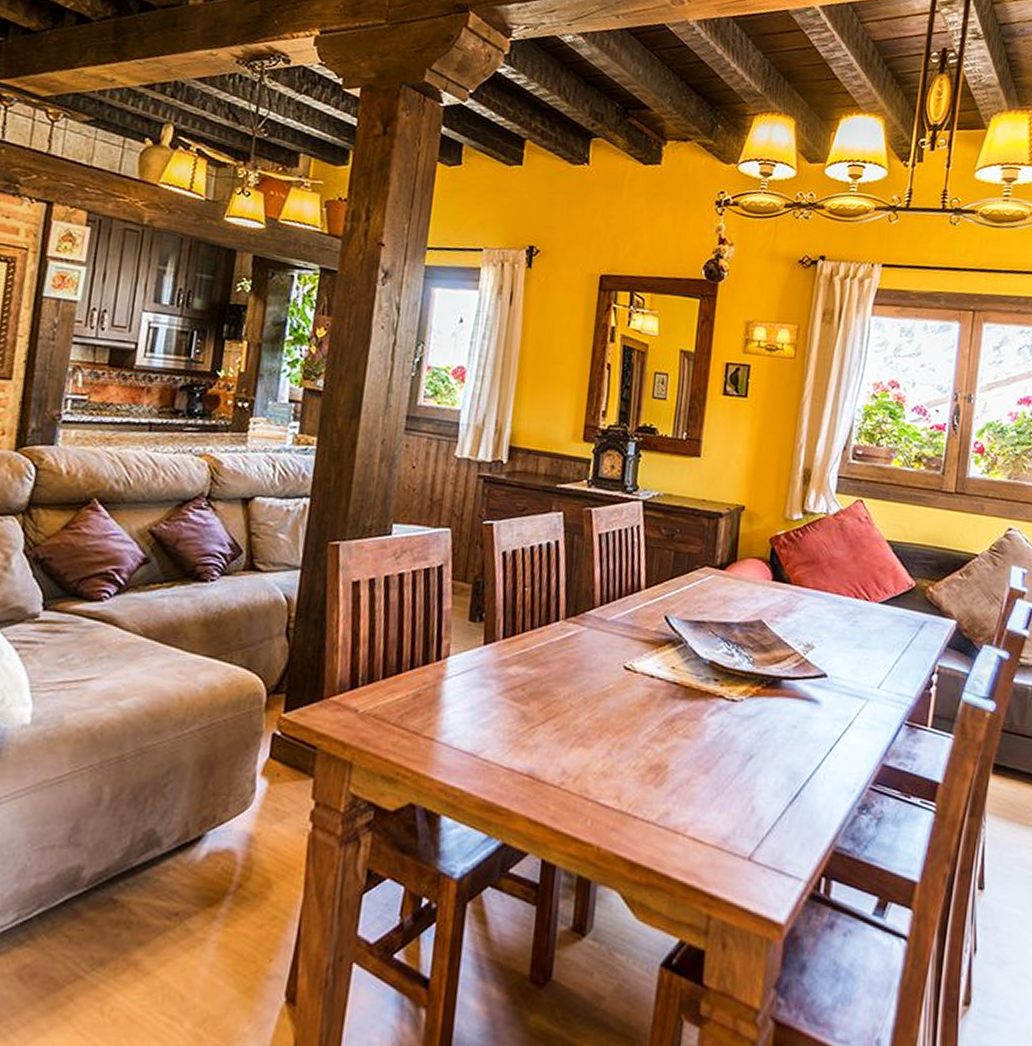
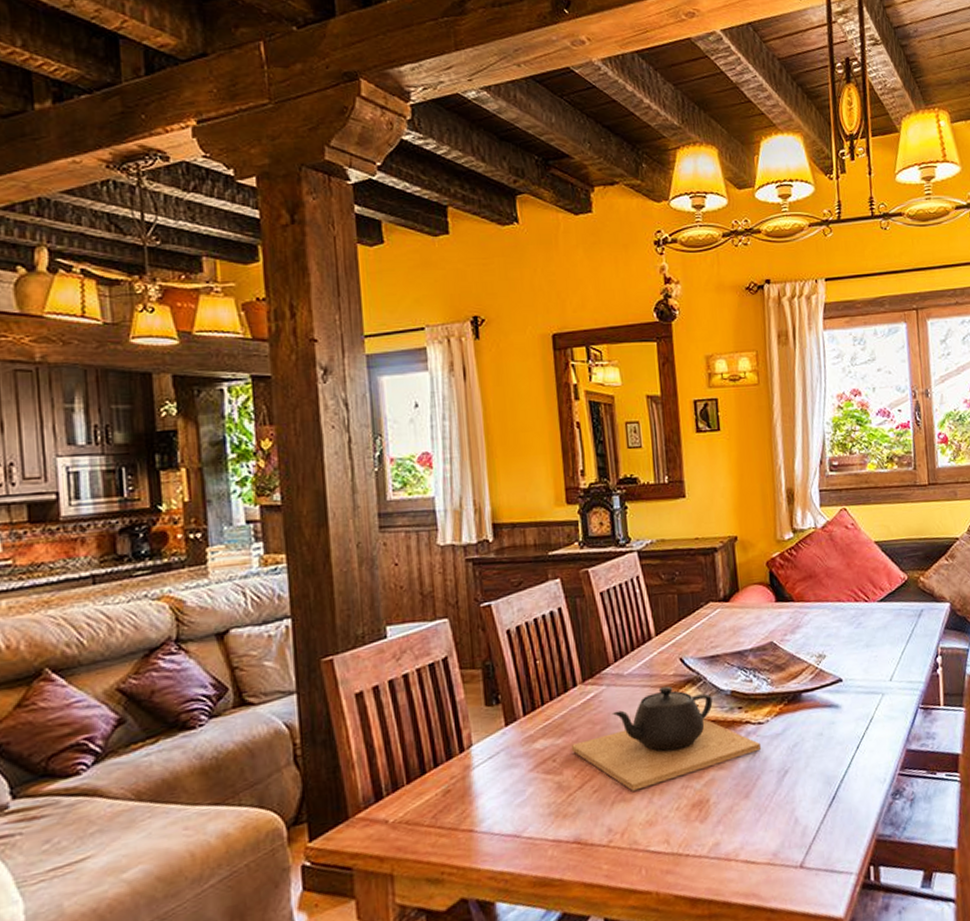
teapot: none [541,640,731,739] -> present [571,685,762,791]

